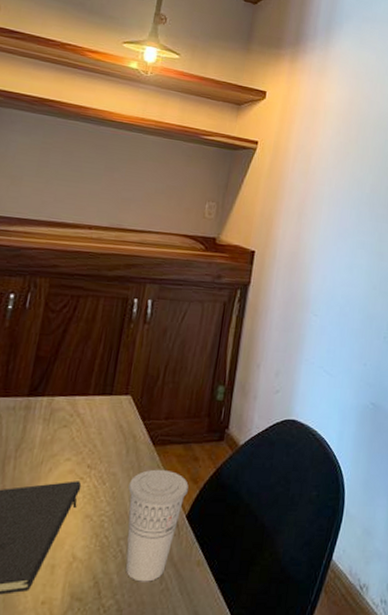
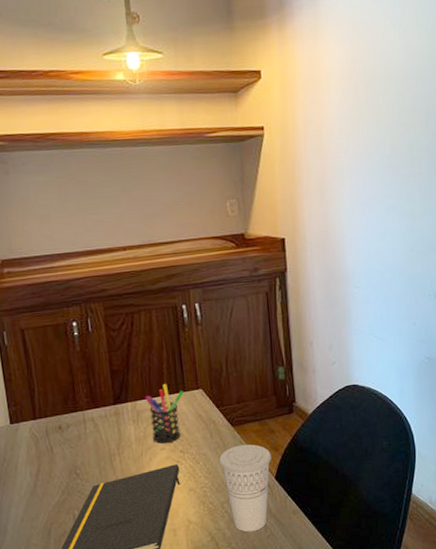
pen holder: none [60,382,111,454] -> present [145,384,184,444]

